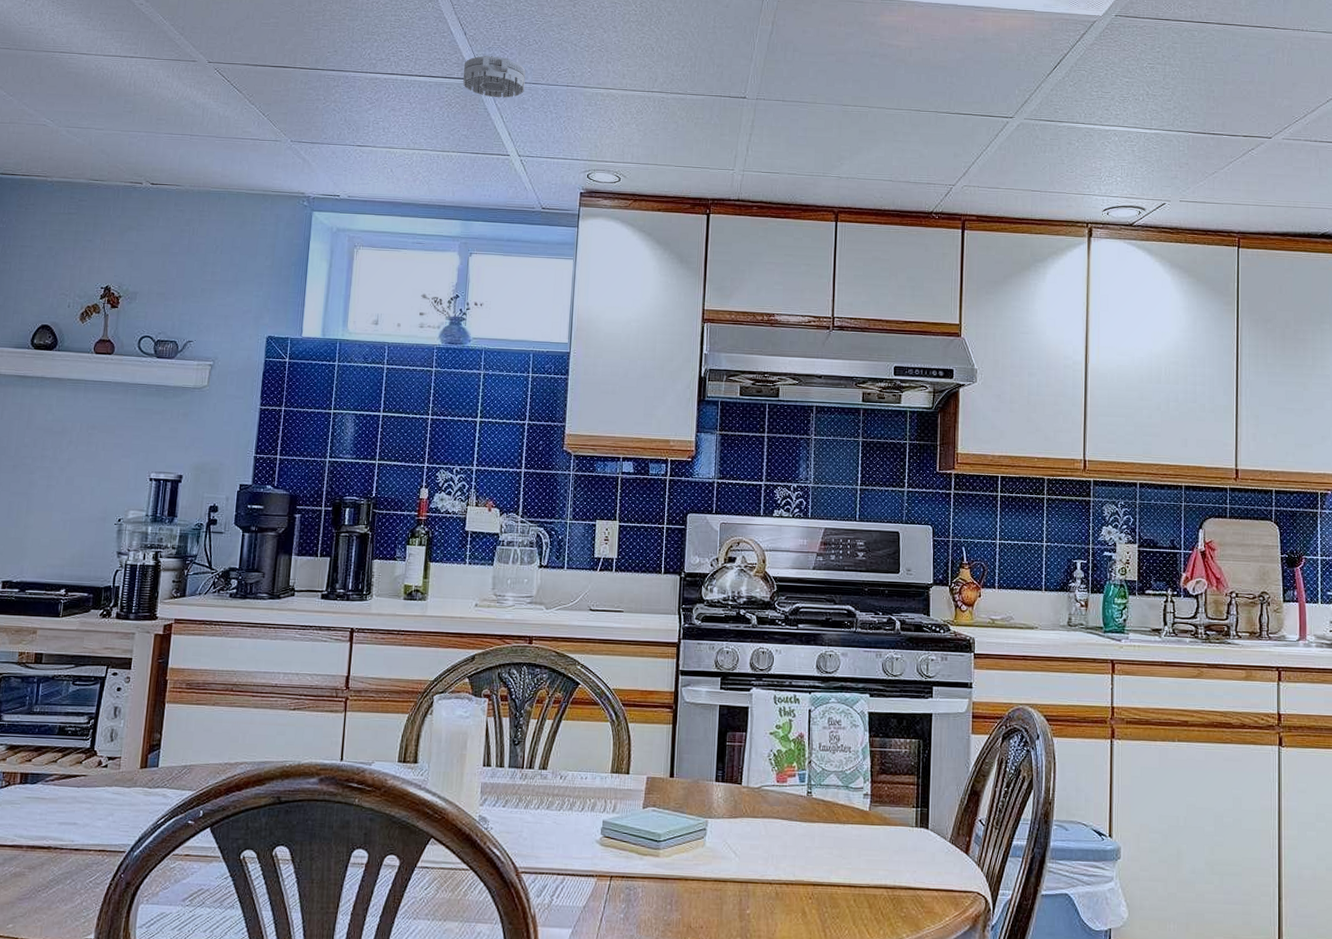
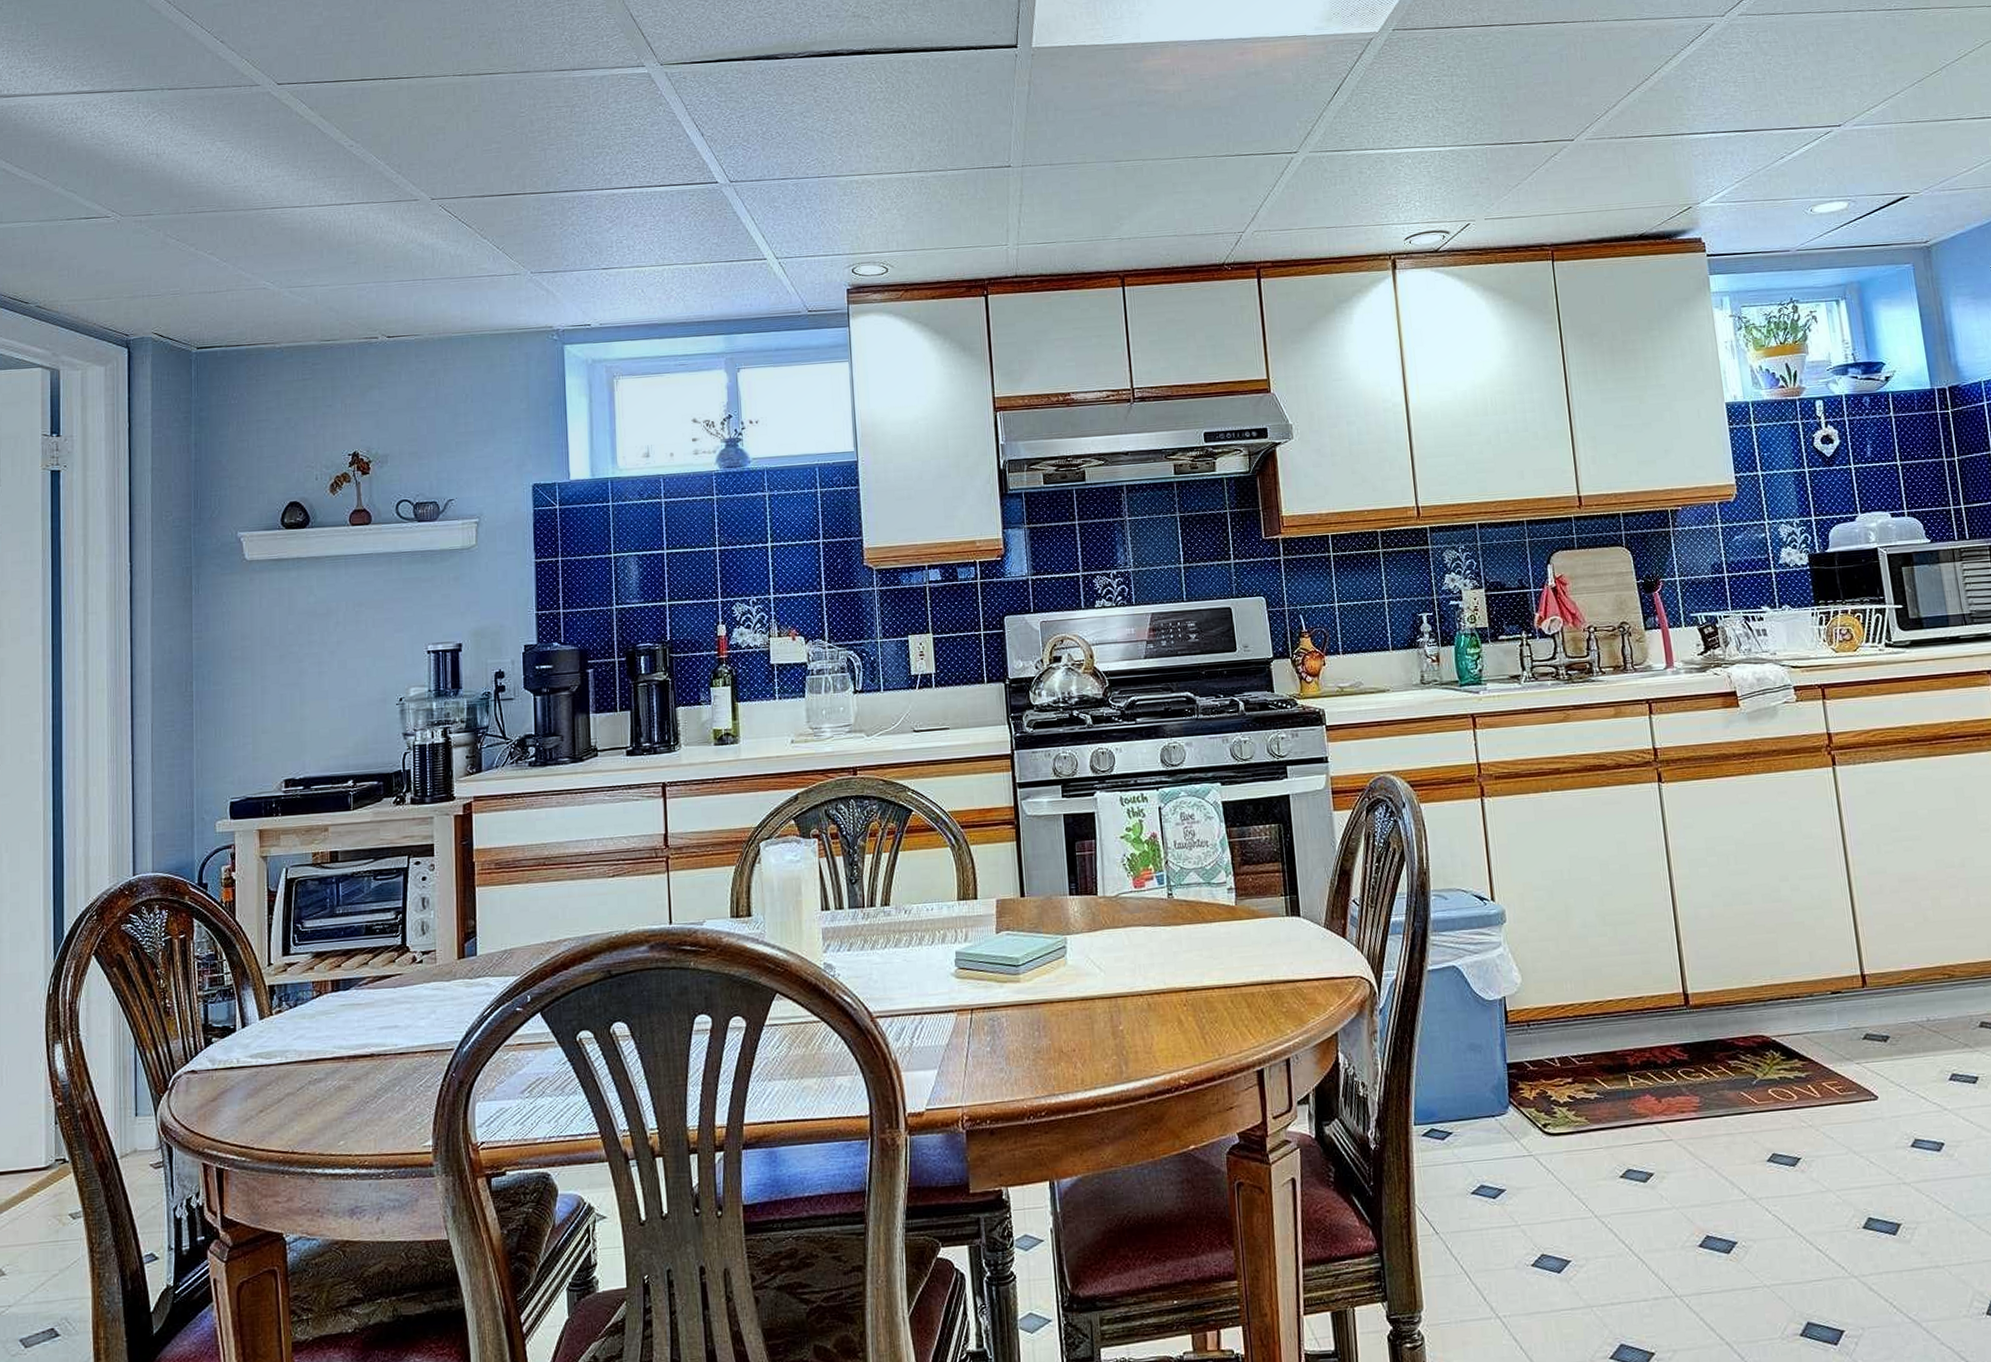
smoke detector: present [462,55,526,98] -> none [705,154,773,200]

